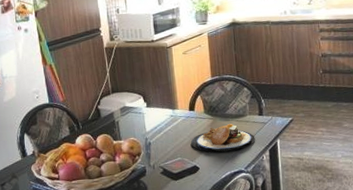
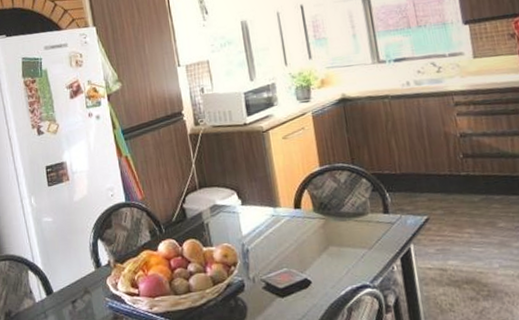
plate: present [191,124,256,152] -> none [299,225,382,261]

